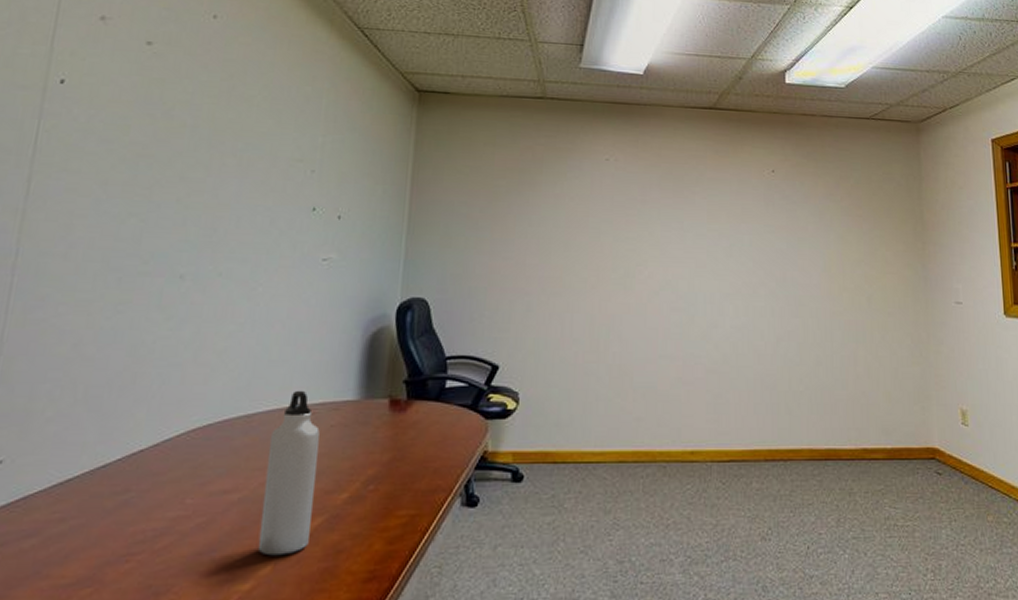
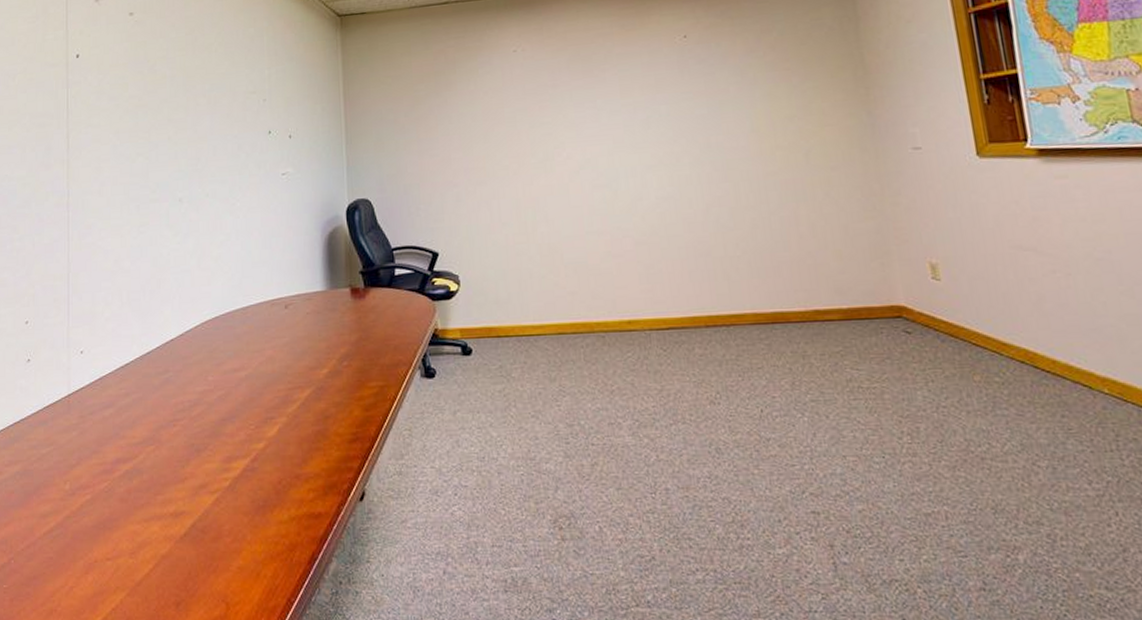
water bottle: present [257,390,320,556] -> none [262,285,303,421]

